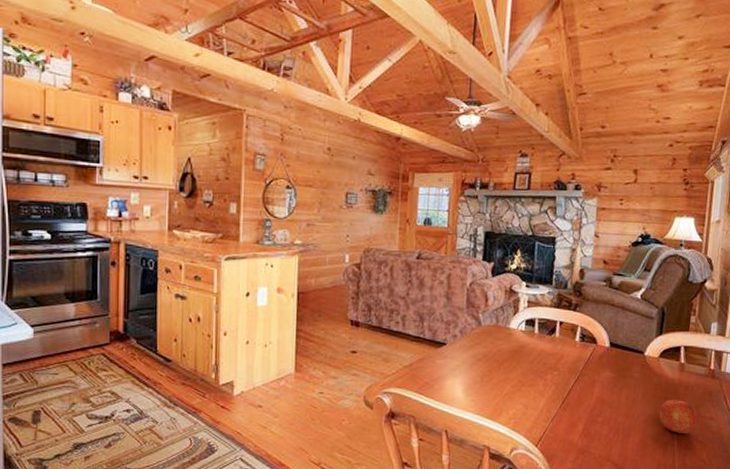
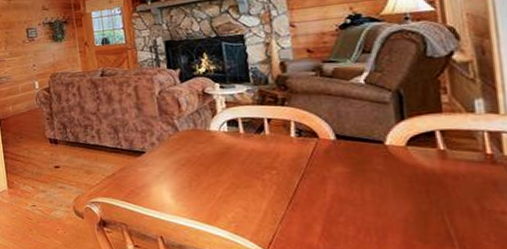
fruit: present [659,400,698,434] -> none [422,193,483,233]

